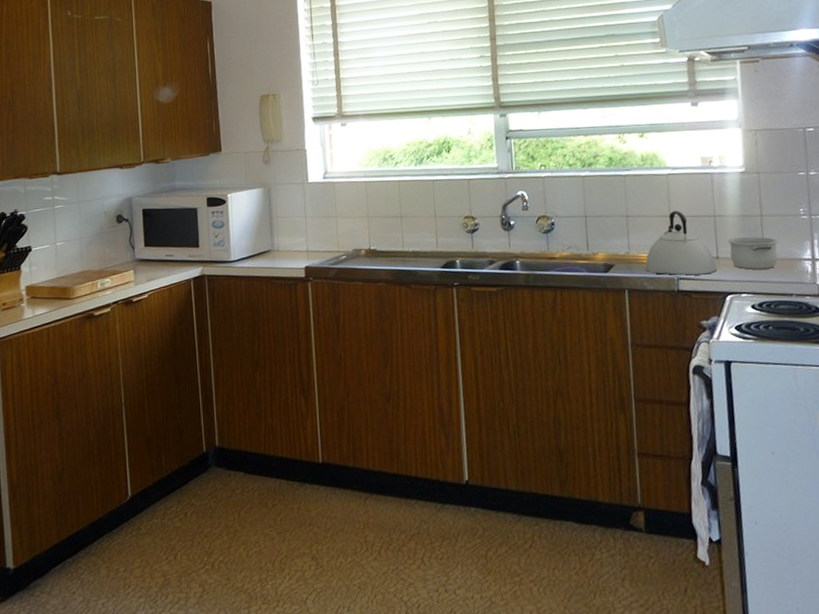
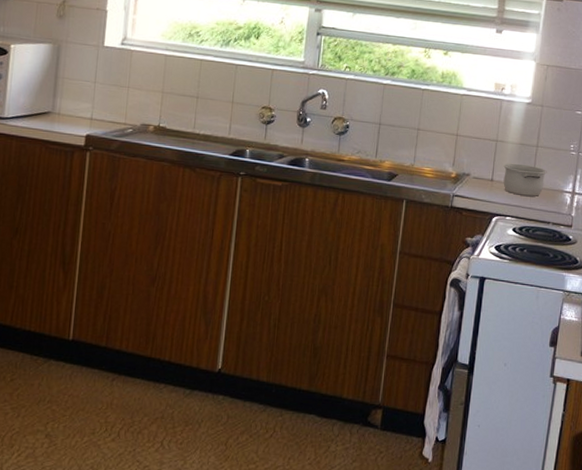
kettle: present [645,211,717,276] -> none [426,130,490,195]

